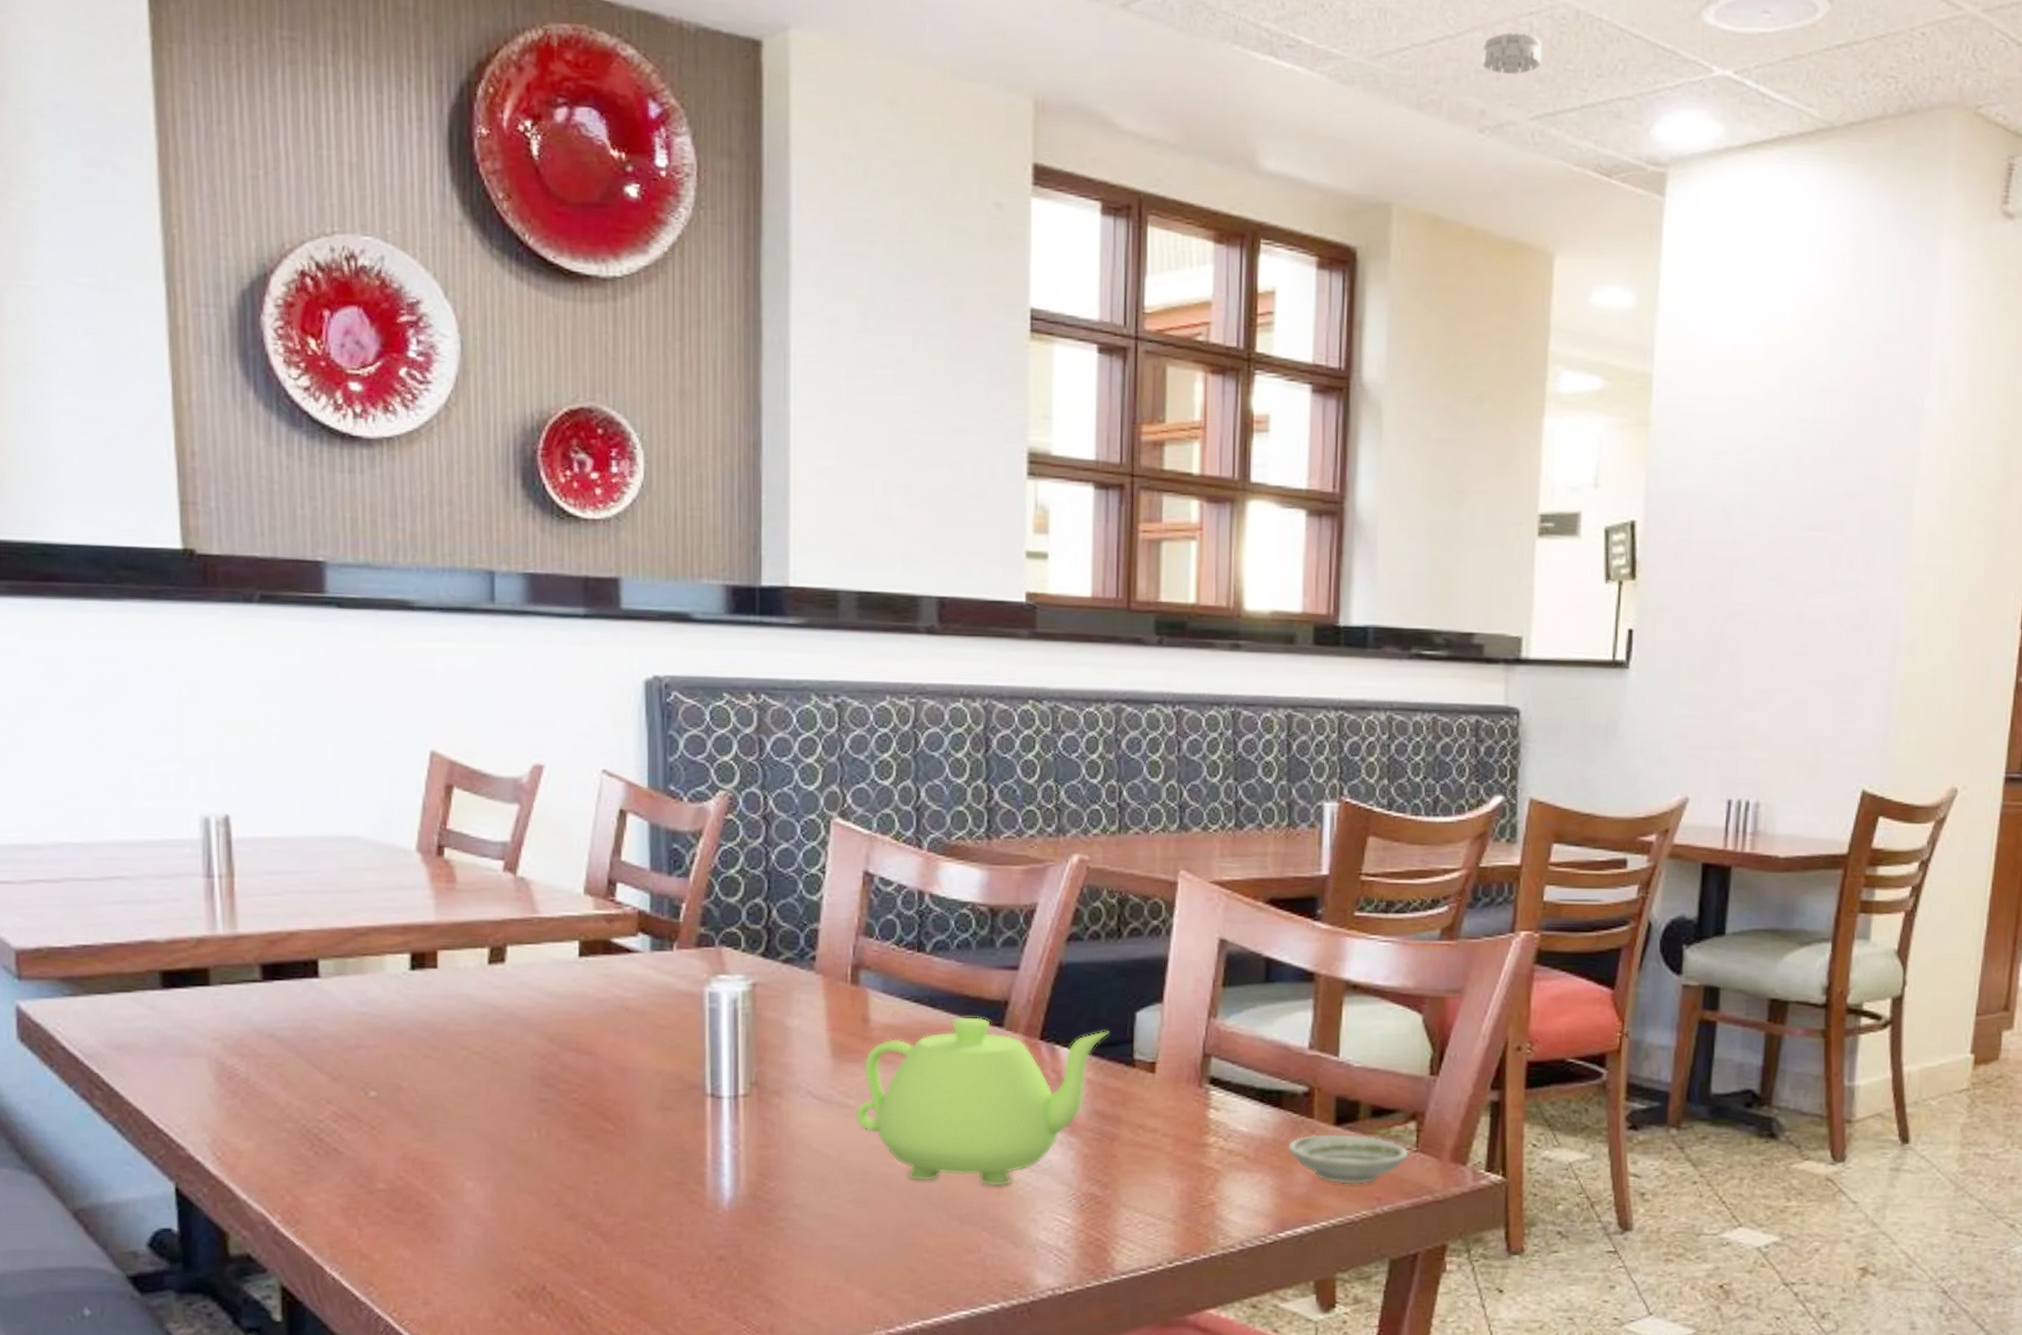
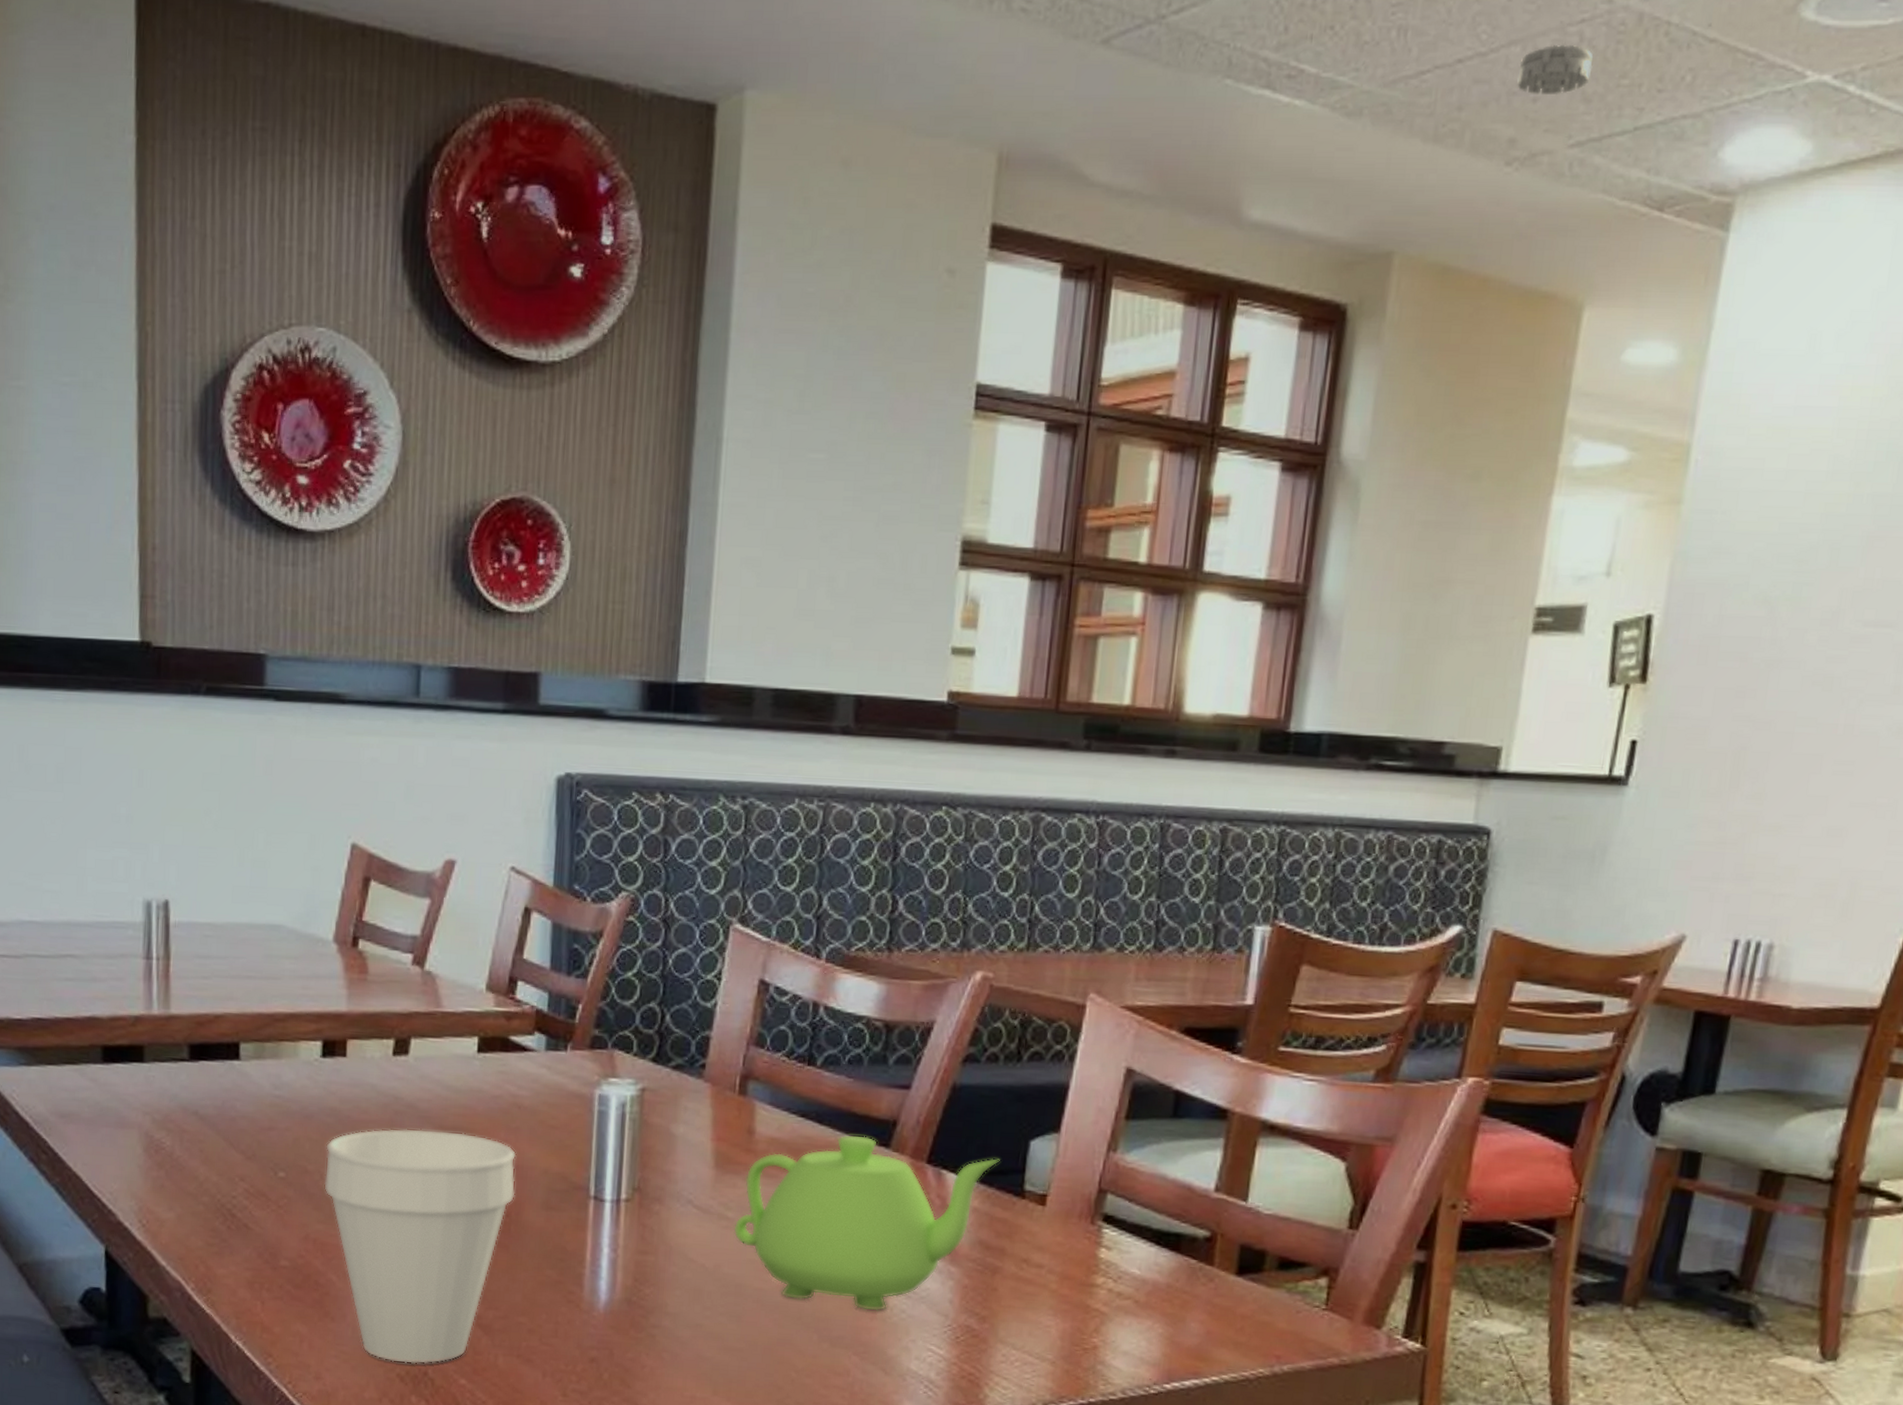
cup: none [421,1037,628,1279] -> present [324,1128,517,1364]
saucer: present [1288,1133,1410,1185] -> none [1182,1282,1317,1341]

